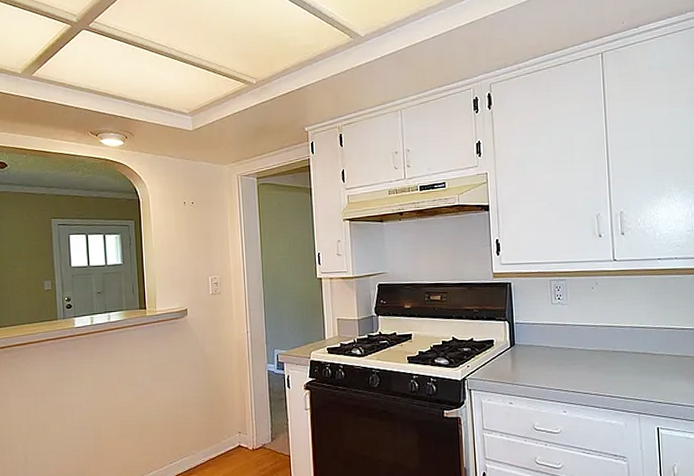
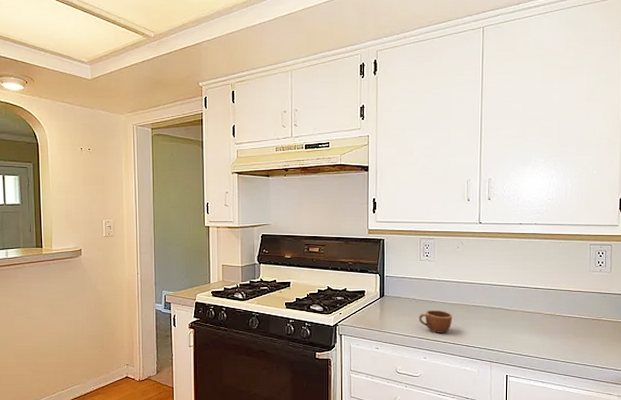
mug: none [555,357,593,384] -> present [419,310,453,333]

